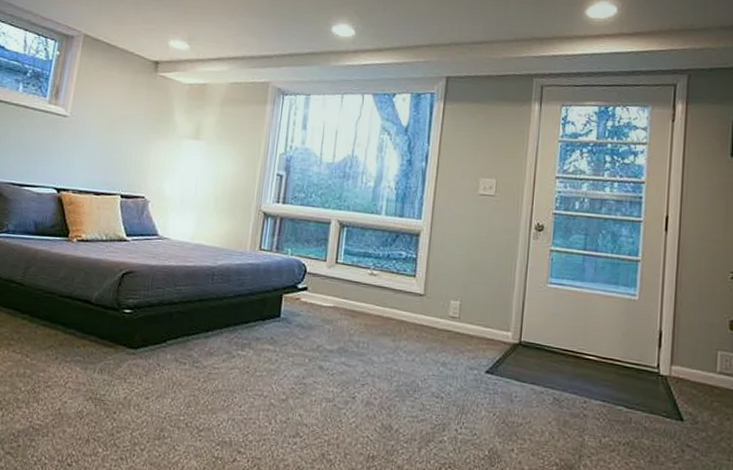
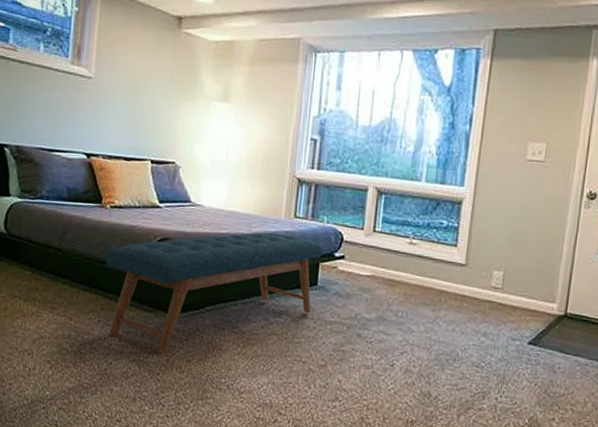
bench: none [65,264,286,392] -> present [105,232,322,354]

